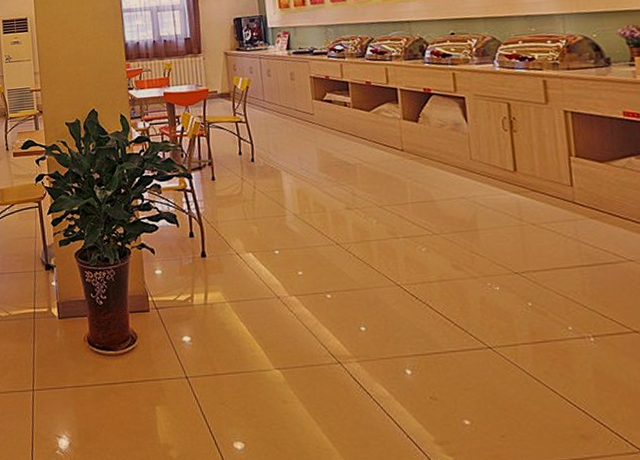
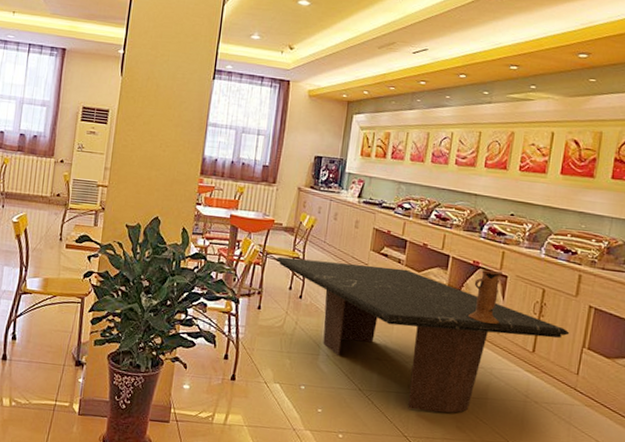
dining table: none [218,111,551,255] -> present [275,256,570,413]
ceramic pitcher: none [430,94,469,151] -> present [468,270,502,324]

